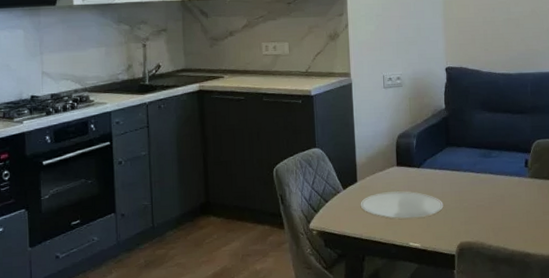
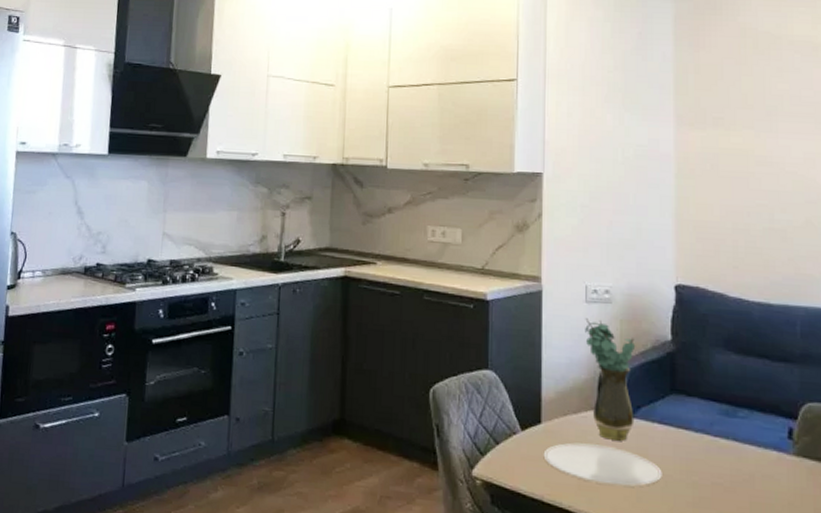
vase: none [384,100,423,187] -> present [585,318,636,441]

